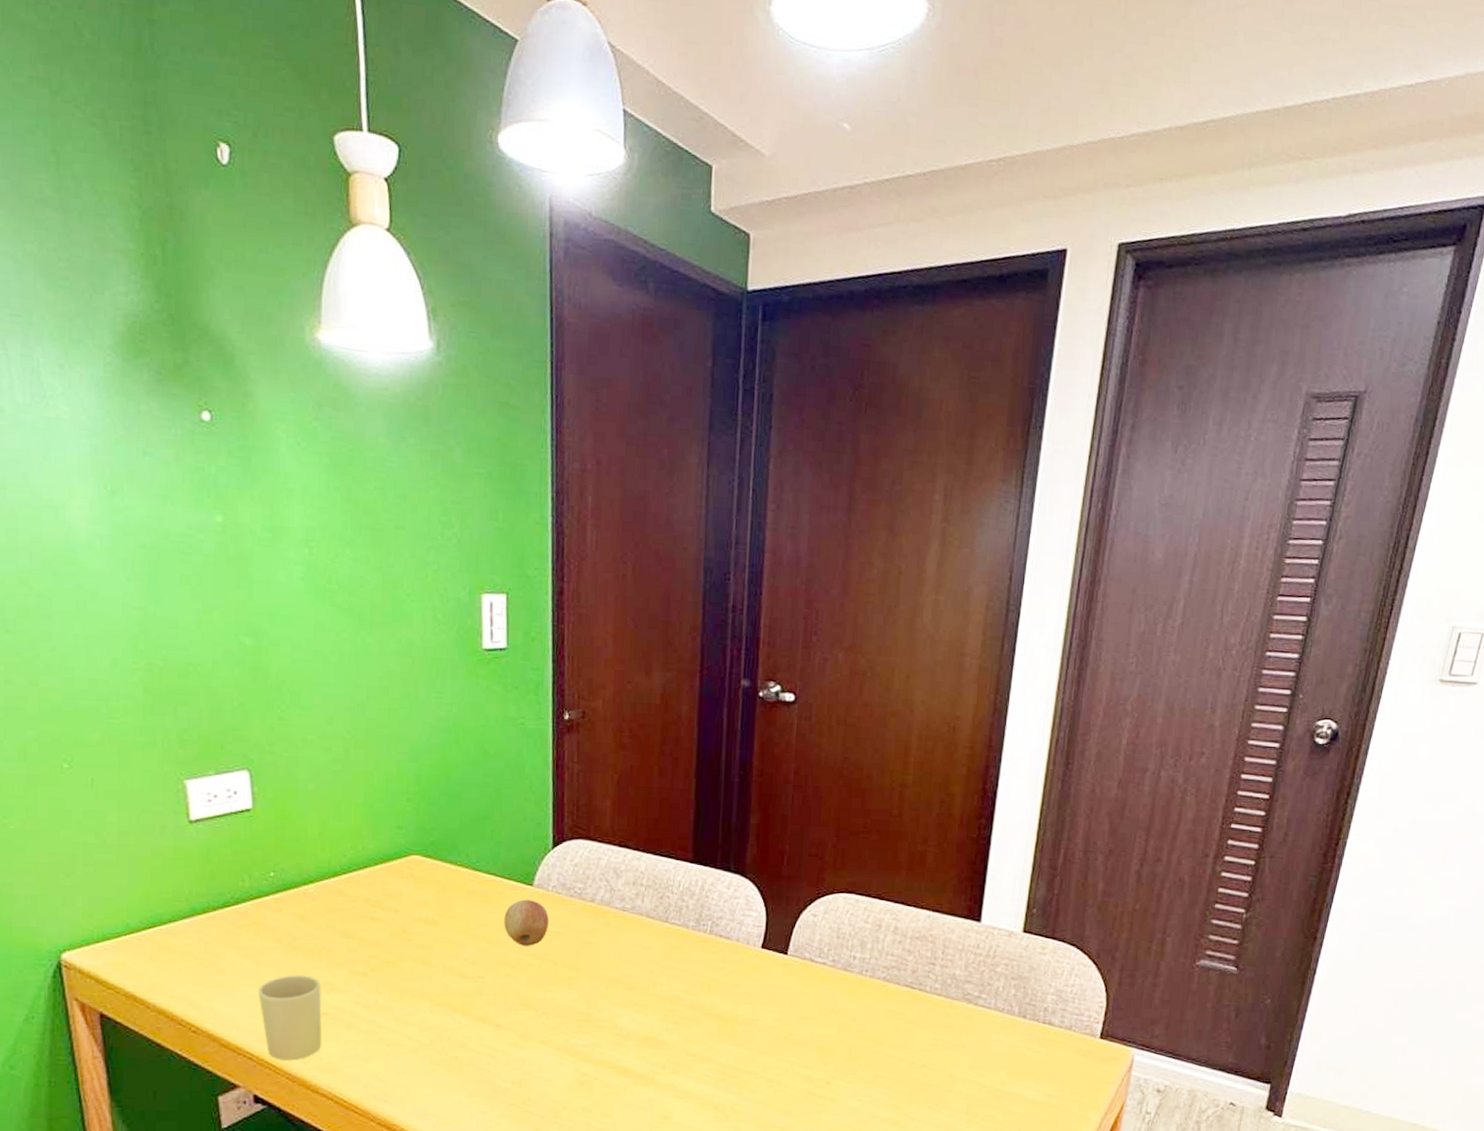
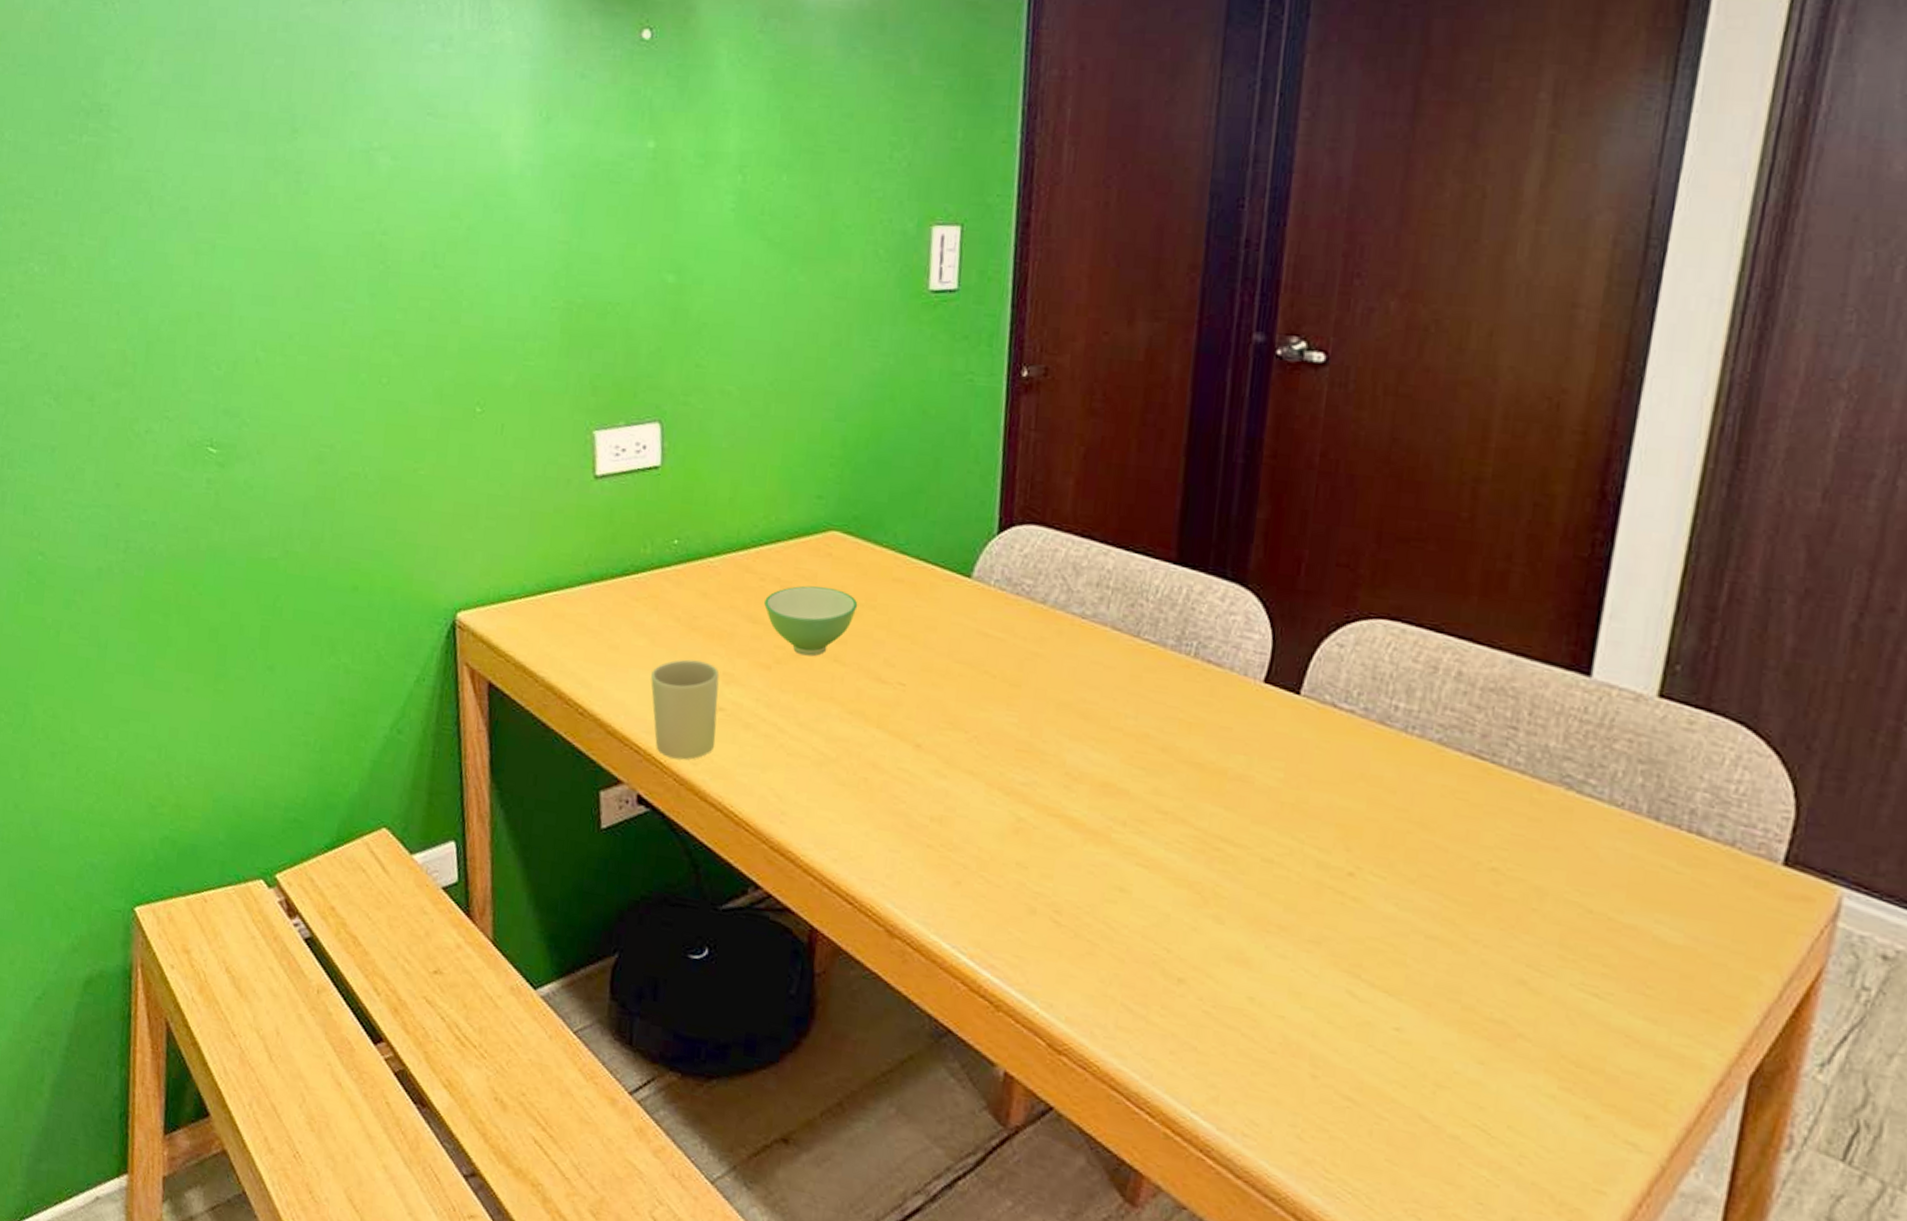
bowl: none [357,902,440,962] -> present [764,585,858,657]
fruit: present [504,899,549,946] -> none [933,593,989,652]

